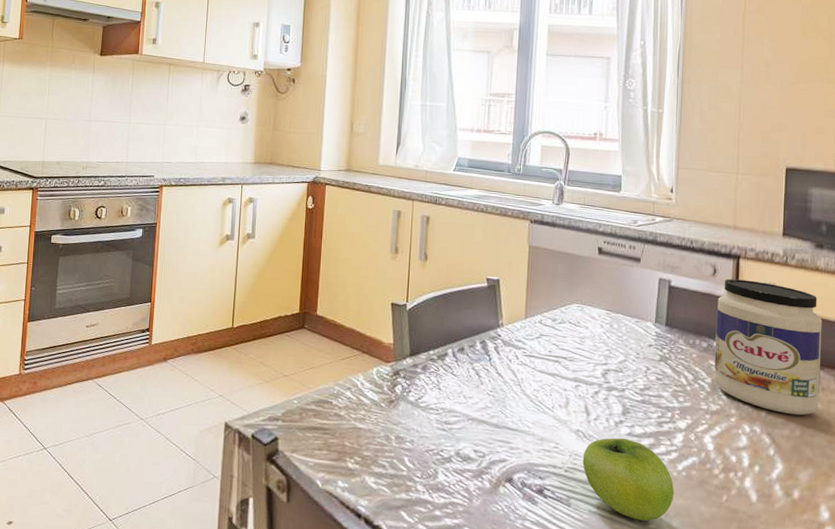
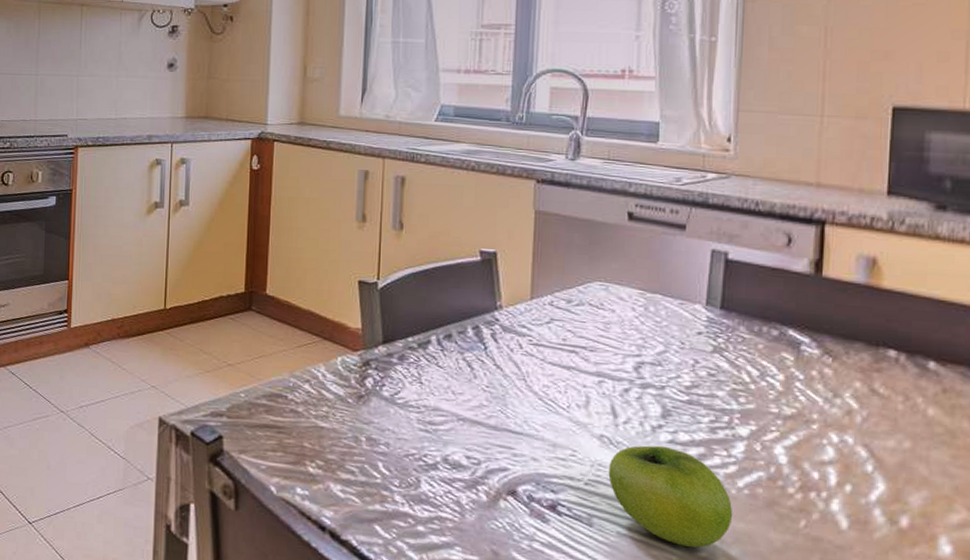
jar: present [714,279,822,416] -> none [788,250,945,423]

